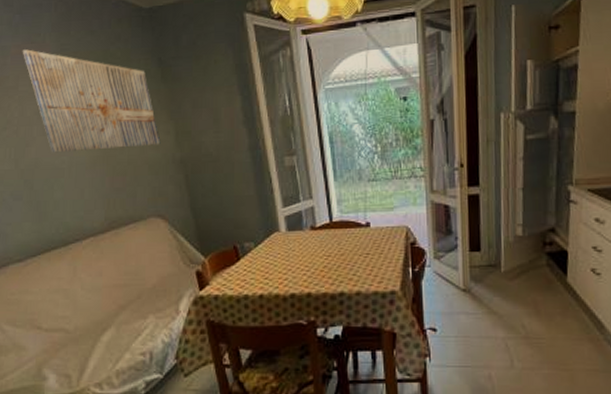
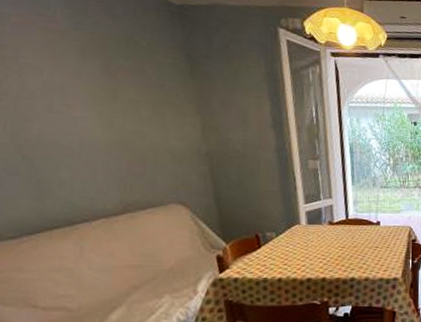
wall art: present [22,49,161,153] -> none [25,20,186,137]

